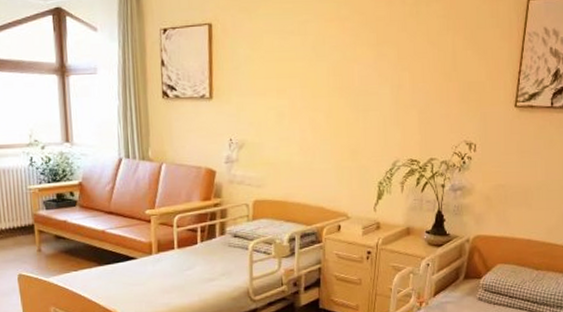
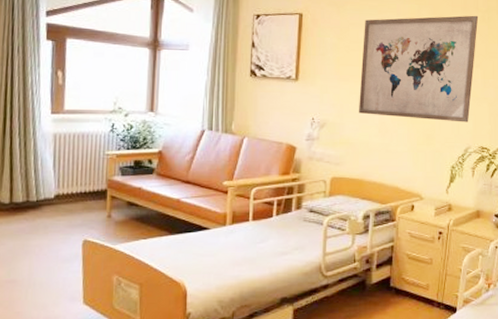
wall art: none [277,10,406,134] -> present [358,15,479,123]

